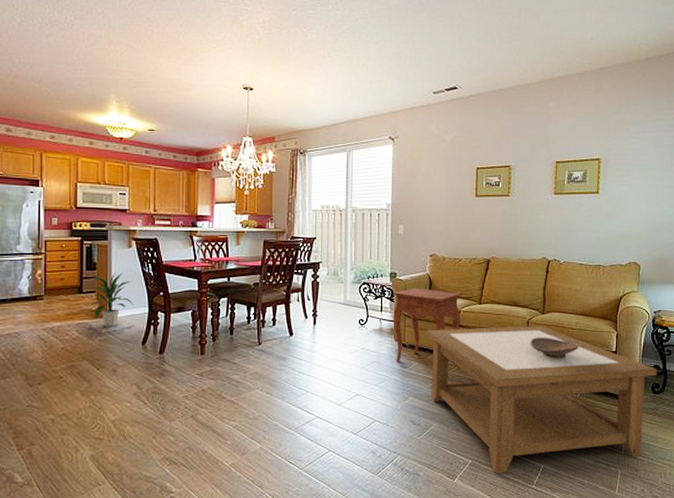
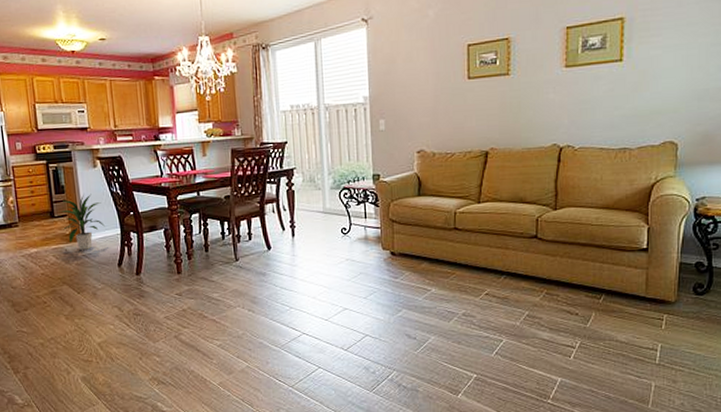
side table: present [393,288,461,363] -> none [378,189,457,272]
coffee table: present [426,326,657,474] -> none [418,224,700,388]
decorative bowl: present [530,337,578,359] -> none [540,236,600,261]

